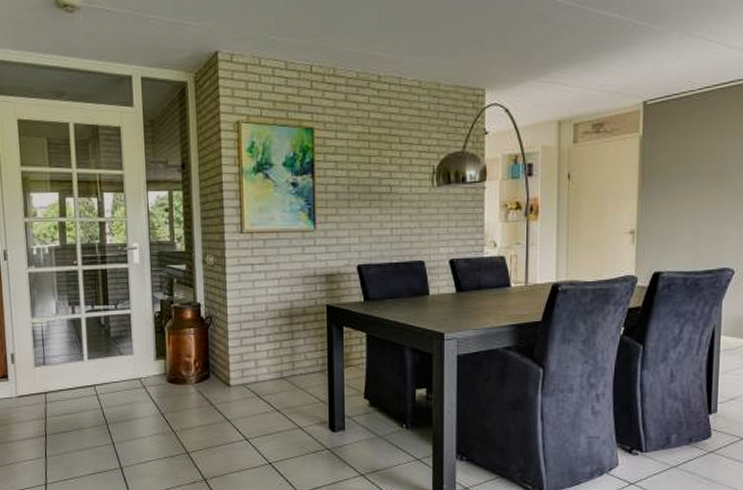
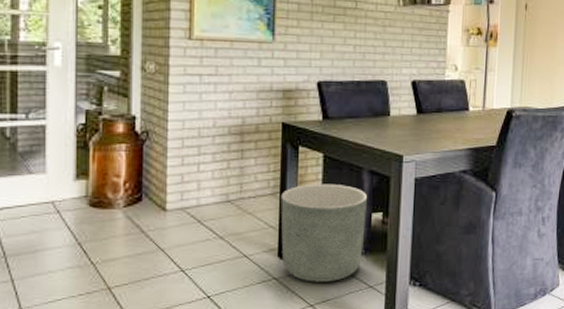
planter: none [329,361,410,453] -> present [281,183,367,282]

